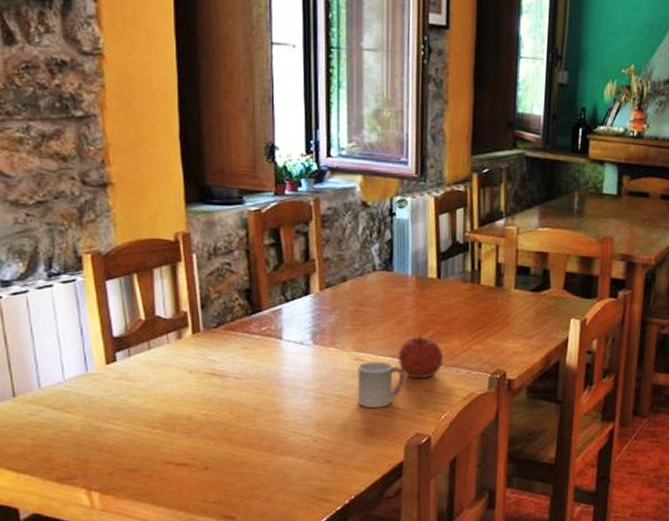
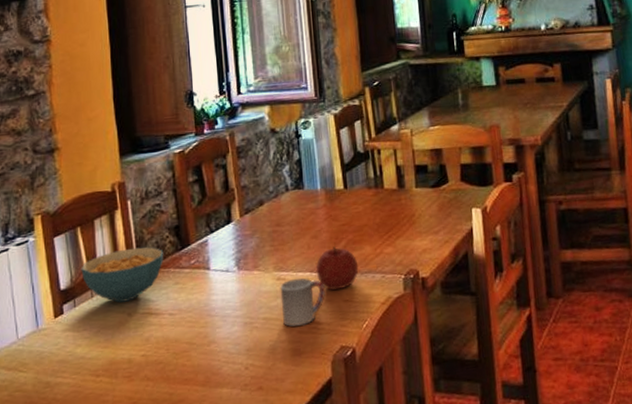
cereal bowl: none [137,305,232,359] -> present [81,247,164,303]

